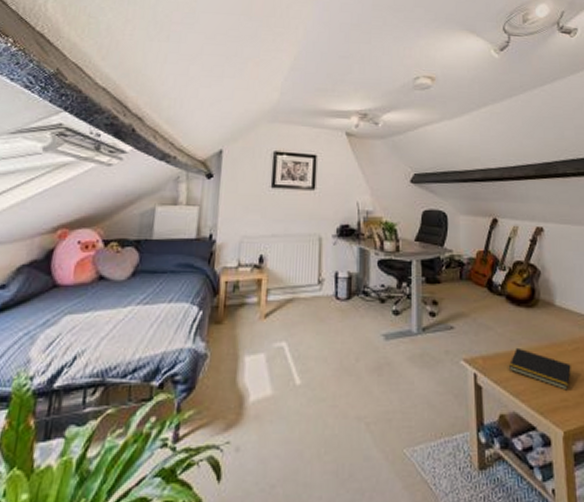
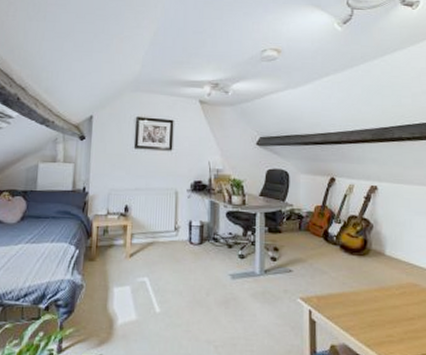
notepad: present [509,347,571,390] -> none [341,289,397,328]

